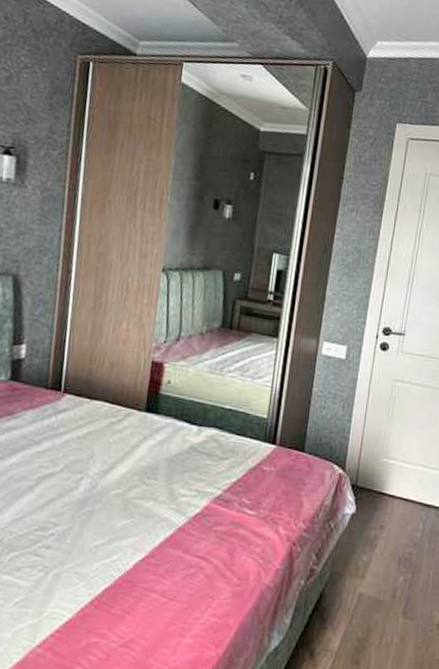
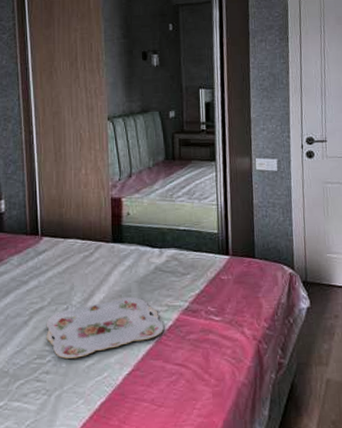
serving tray: none [52,474,190,536] -> present [46,296,164,359]

